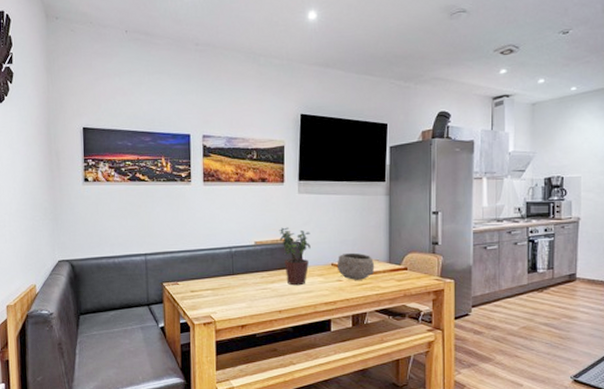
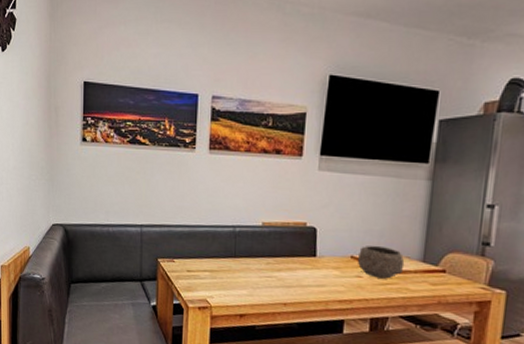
potted plant: present [279,227,311,286] -> none [291,208,329,278]

